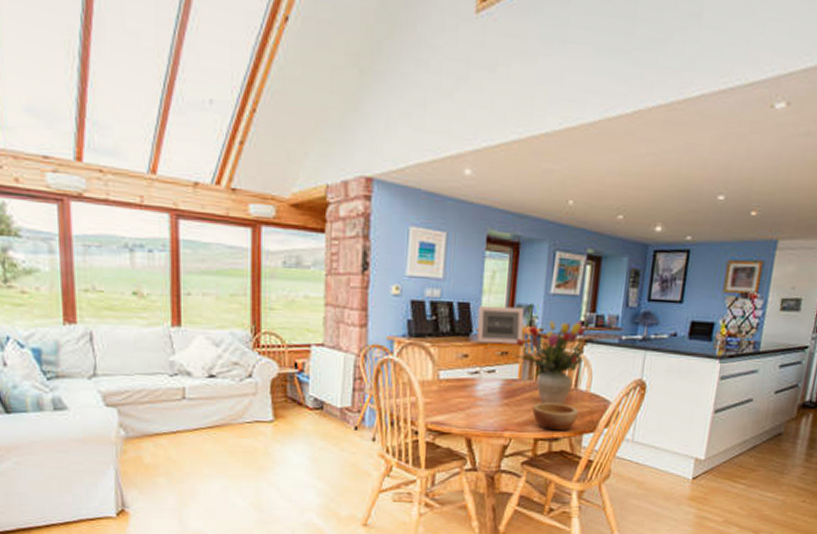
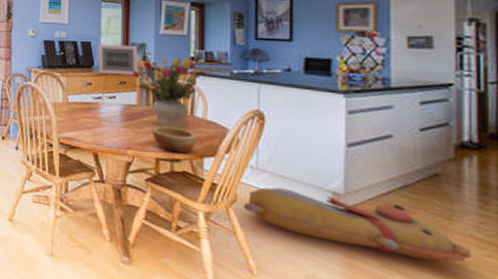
dog bed: none [615,459,793,512] -> present [243,187,472,263]

